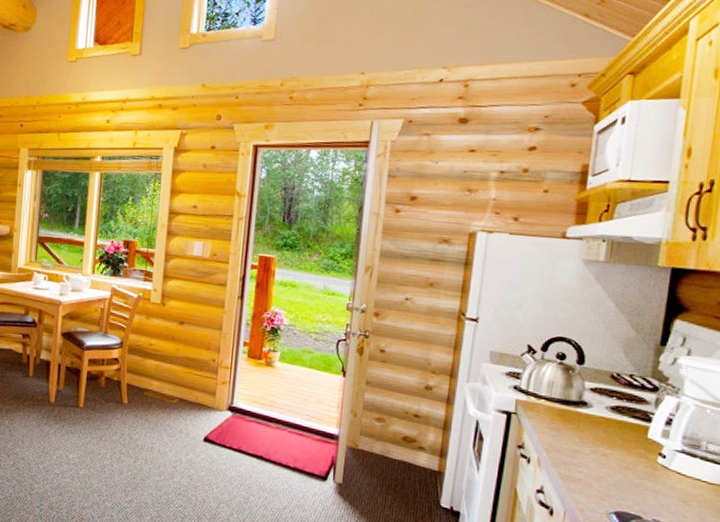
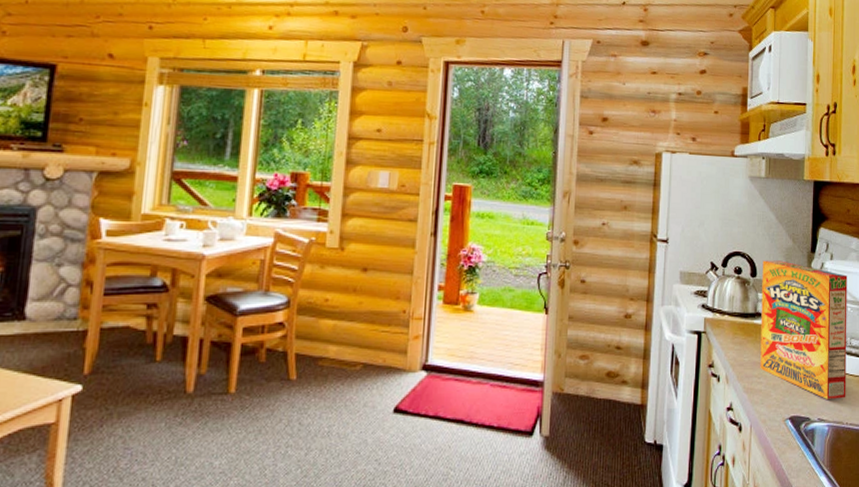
cereal box: none [581,348,710,505] -> present [760,260,848,399]

